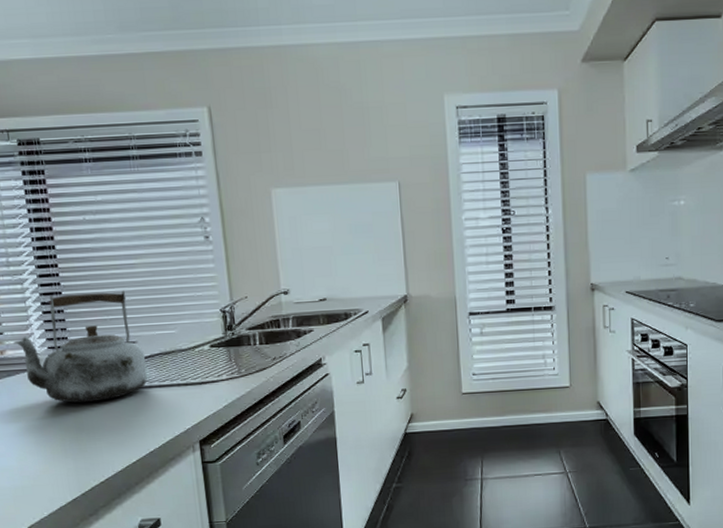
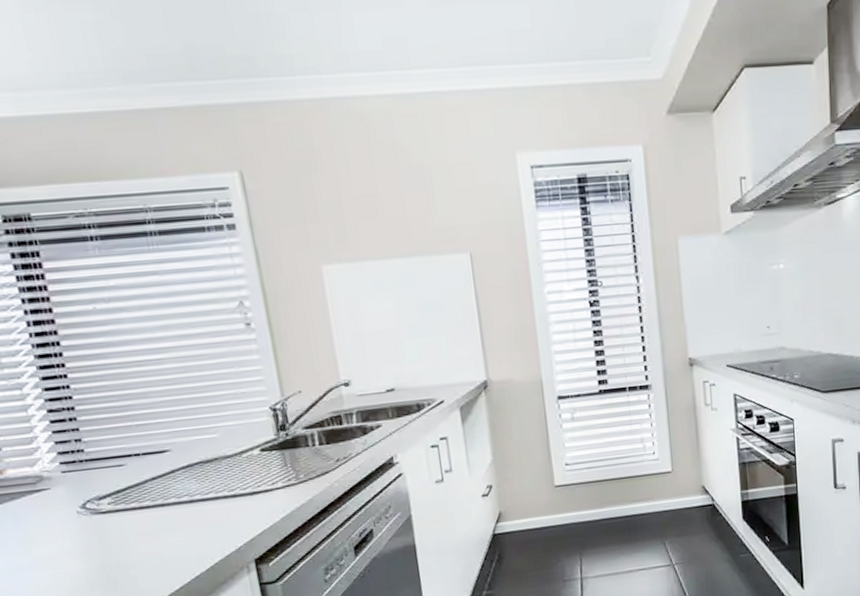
kettle: present [13,290,147,403] -> none [15,390,187,526]

